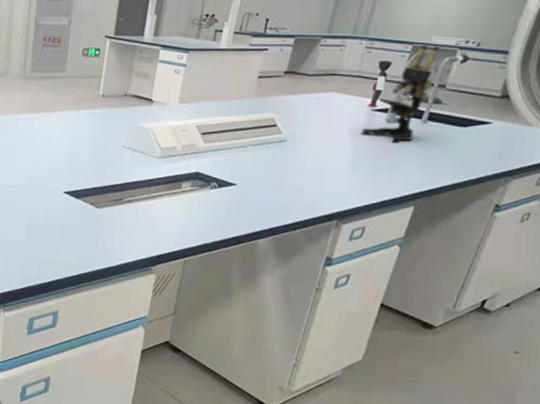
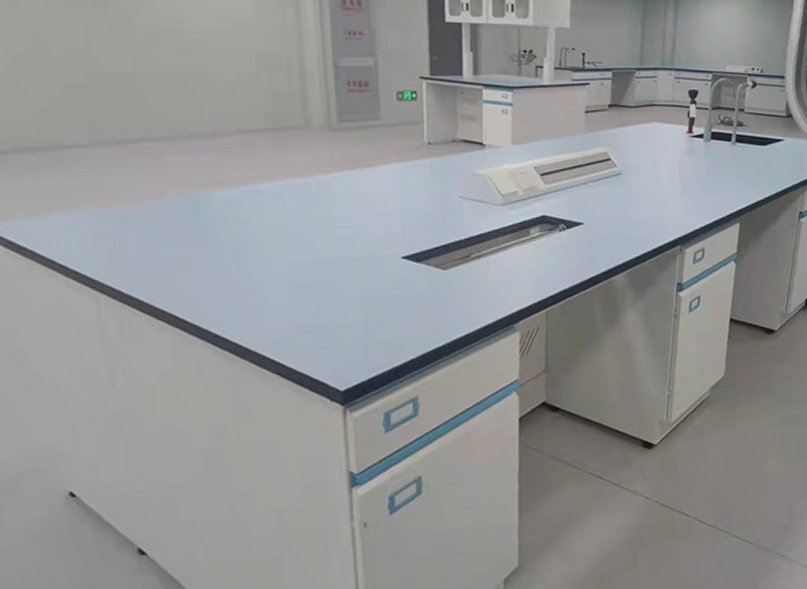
microscope: present [361,44,440,143] -> none [685,73,734,165]

